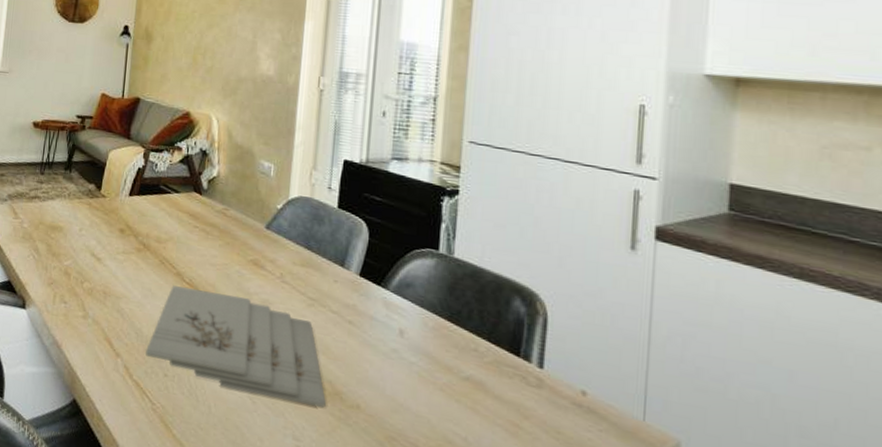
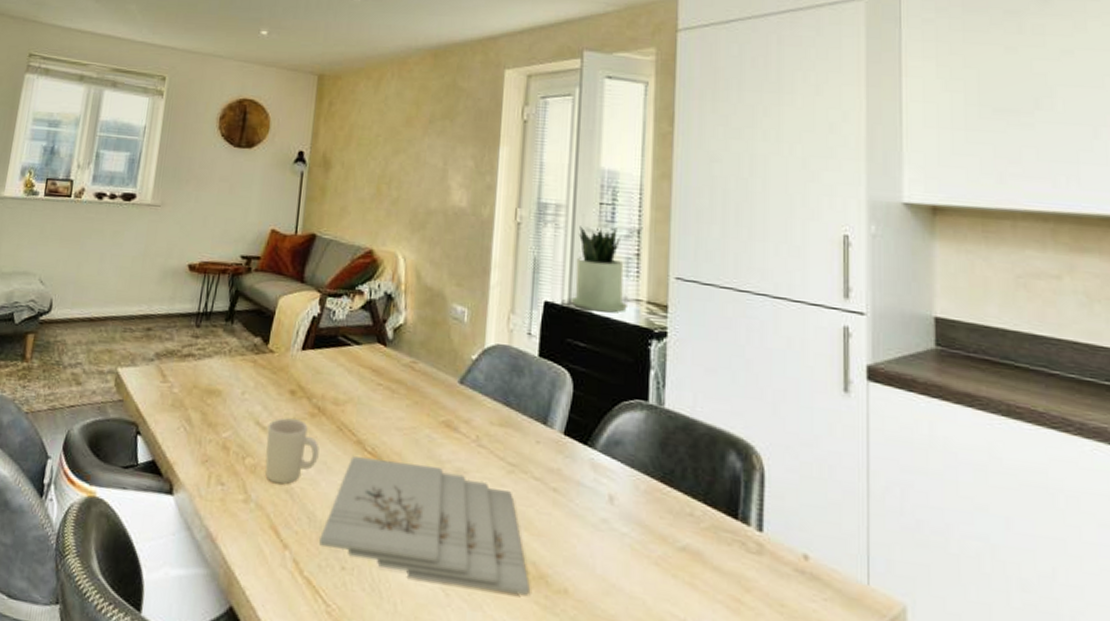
mug: none [99,251,145,305] -> present [264,418,320,484]
planter: none [369,93,422,172] -> present [571,226,627,313]

